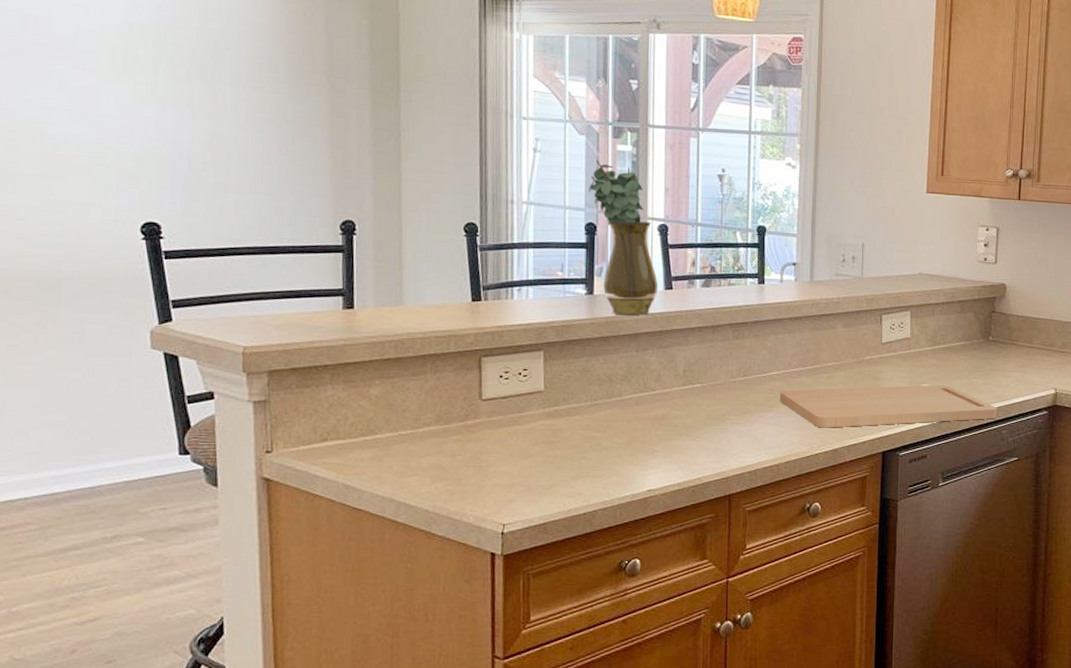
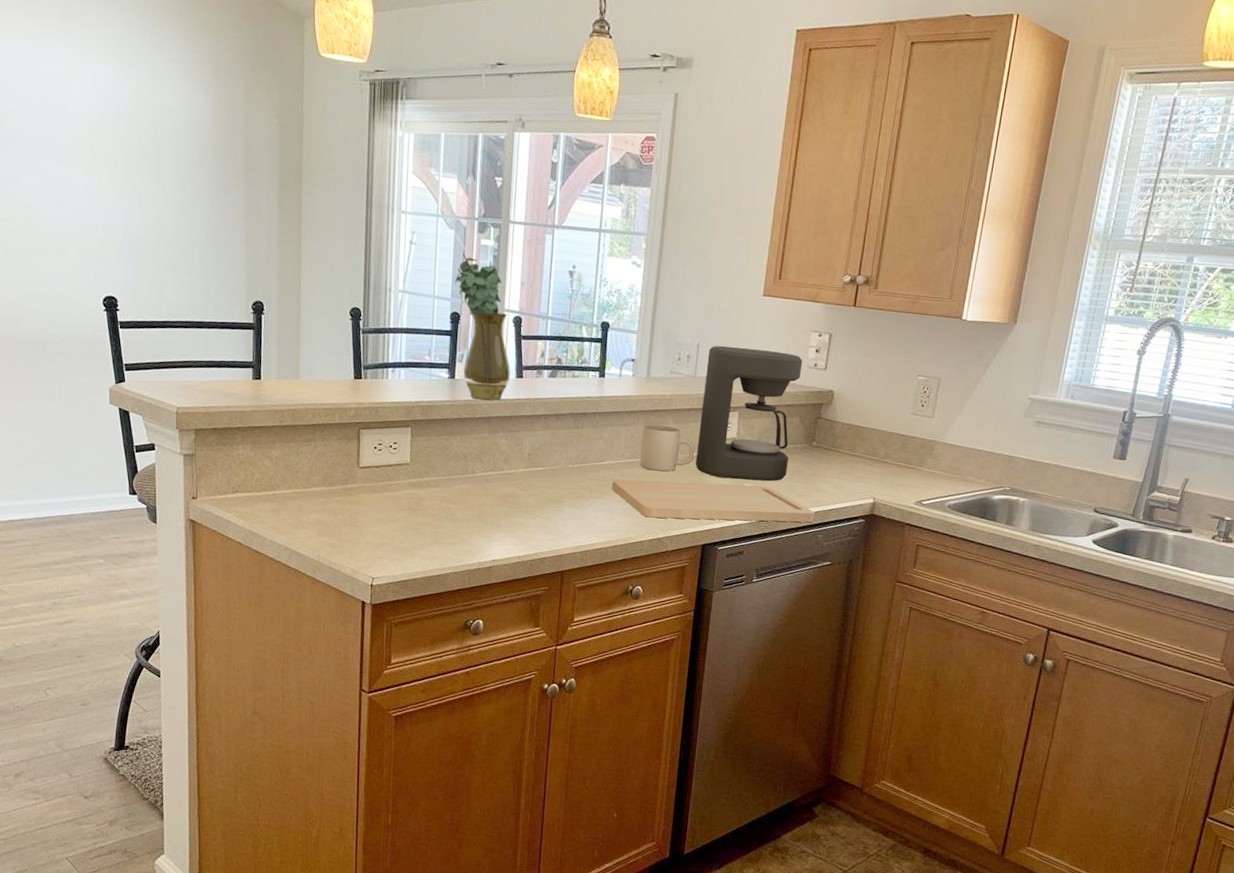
mug: none [808,329,868,378] -> present [640,424,695,472]
coffee maker: none [868,244,972,381] -> present [695,345,803,482]

